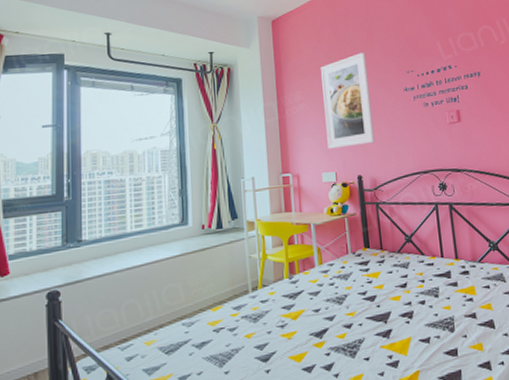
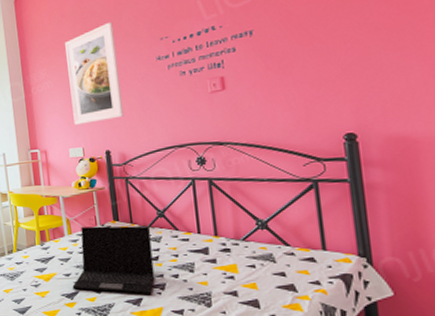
laptop: none [322,252,403,327] -> present [72,225,155,295]

